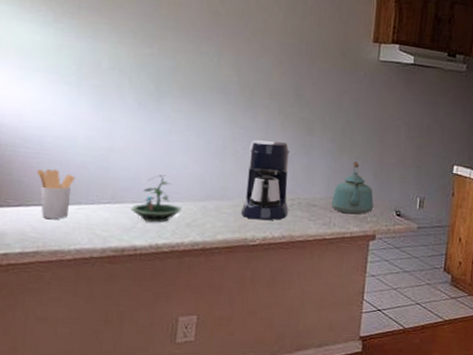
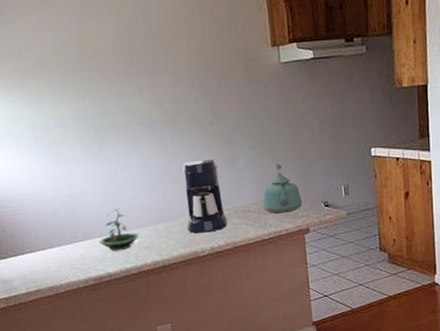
utensil holder: present [36,169,76,219] -> none [22,221,53,262]

